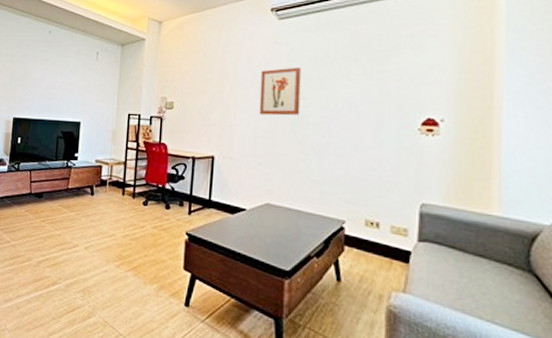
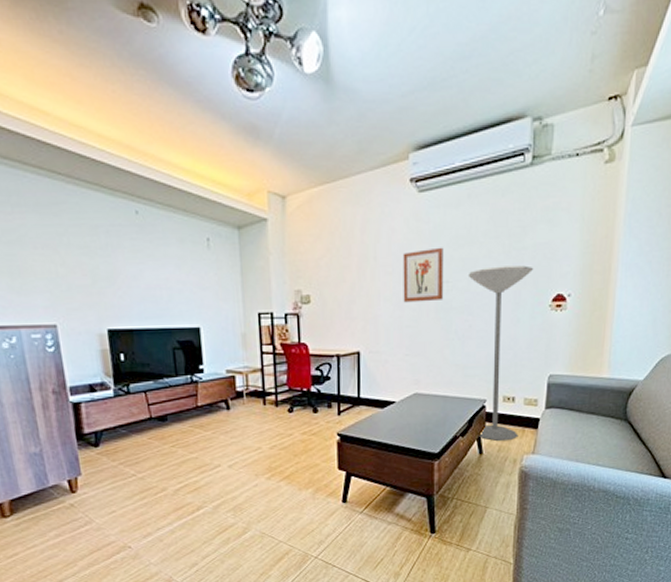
floor lamp: none [325,87,399,271] -> present [468,265,534,441]

